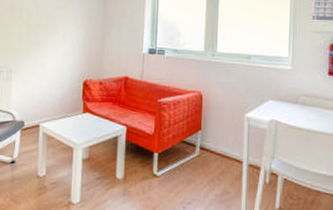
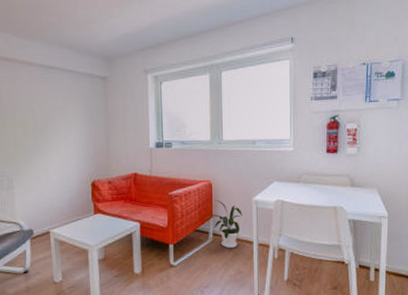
house plant: none [192,112,233,166] -> present [205,200,243,249]

